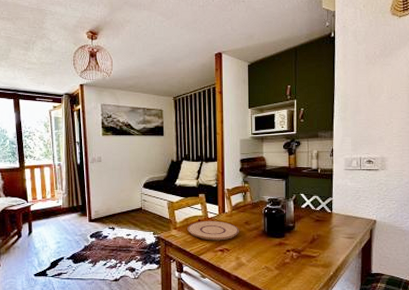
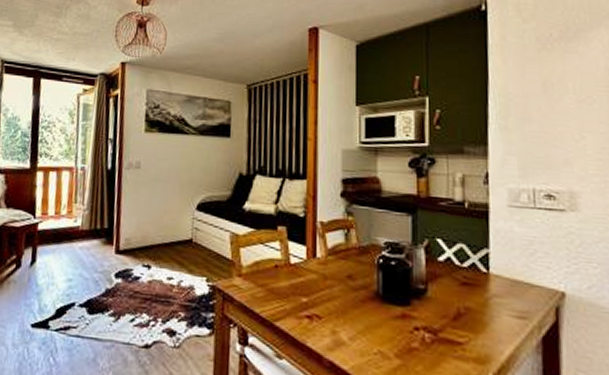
plate: present [187,221,239,241] -> none [258,267,338,301]

